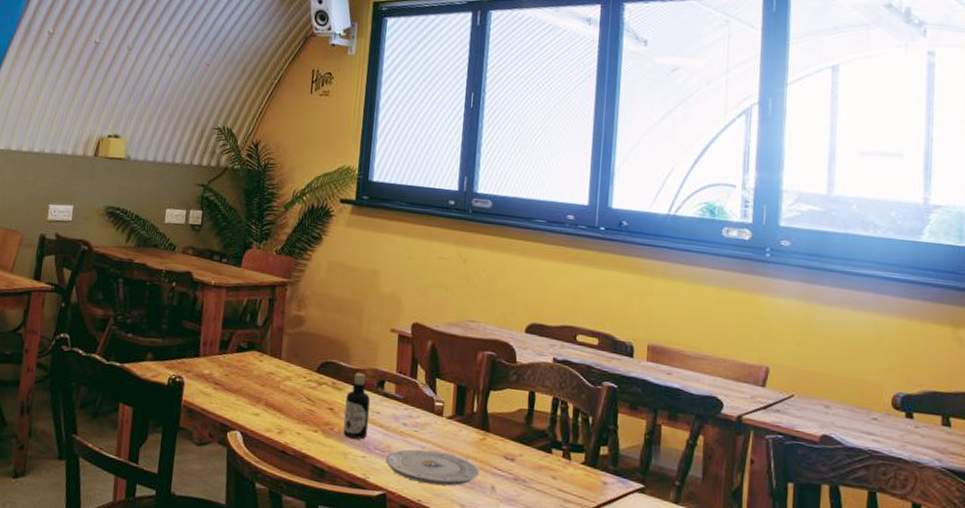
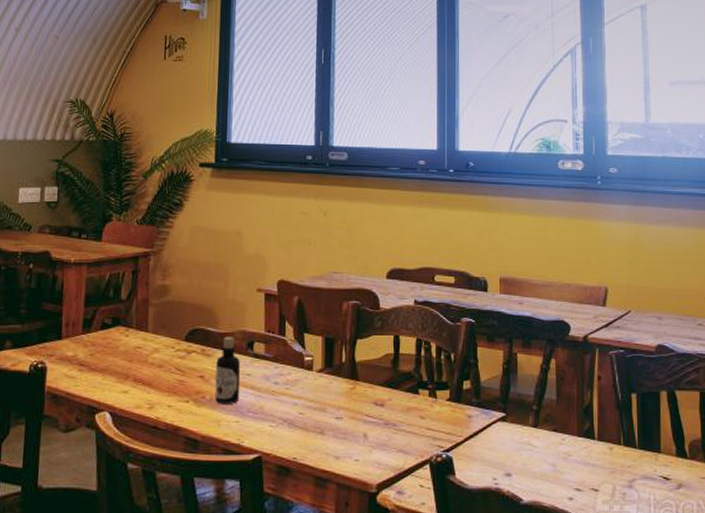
plate: present [385,449,480,486] -> none [259,406,352,441]

